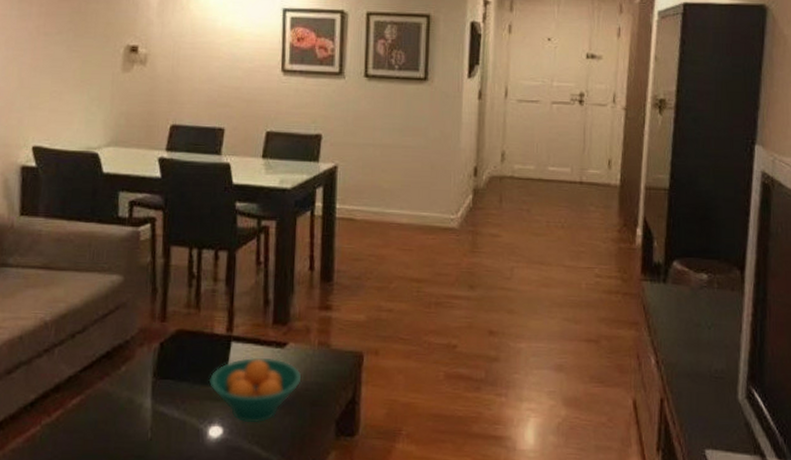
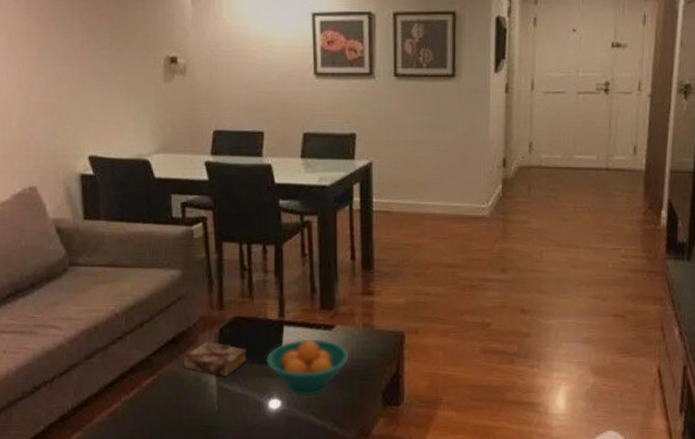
book: none [117,356,189,399] -> present [184,341,248,378]

